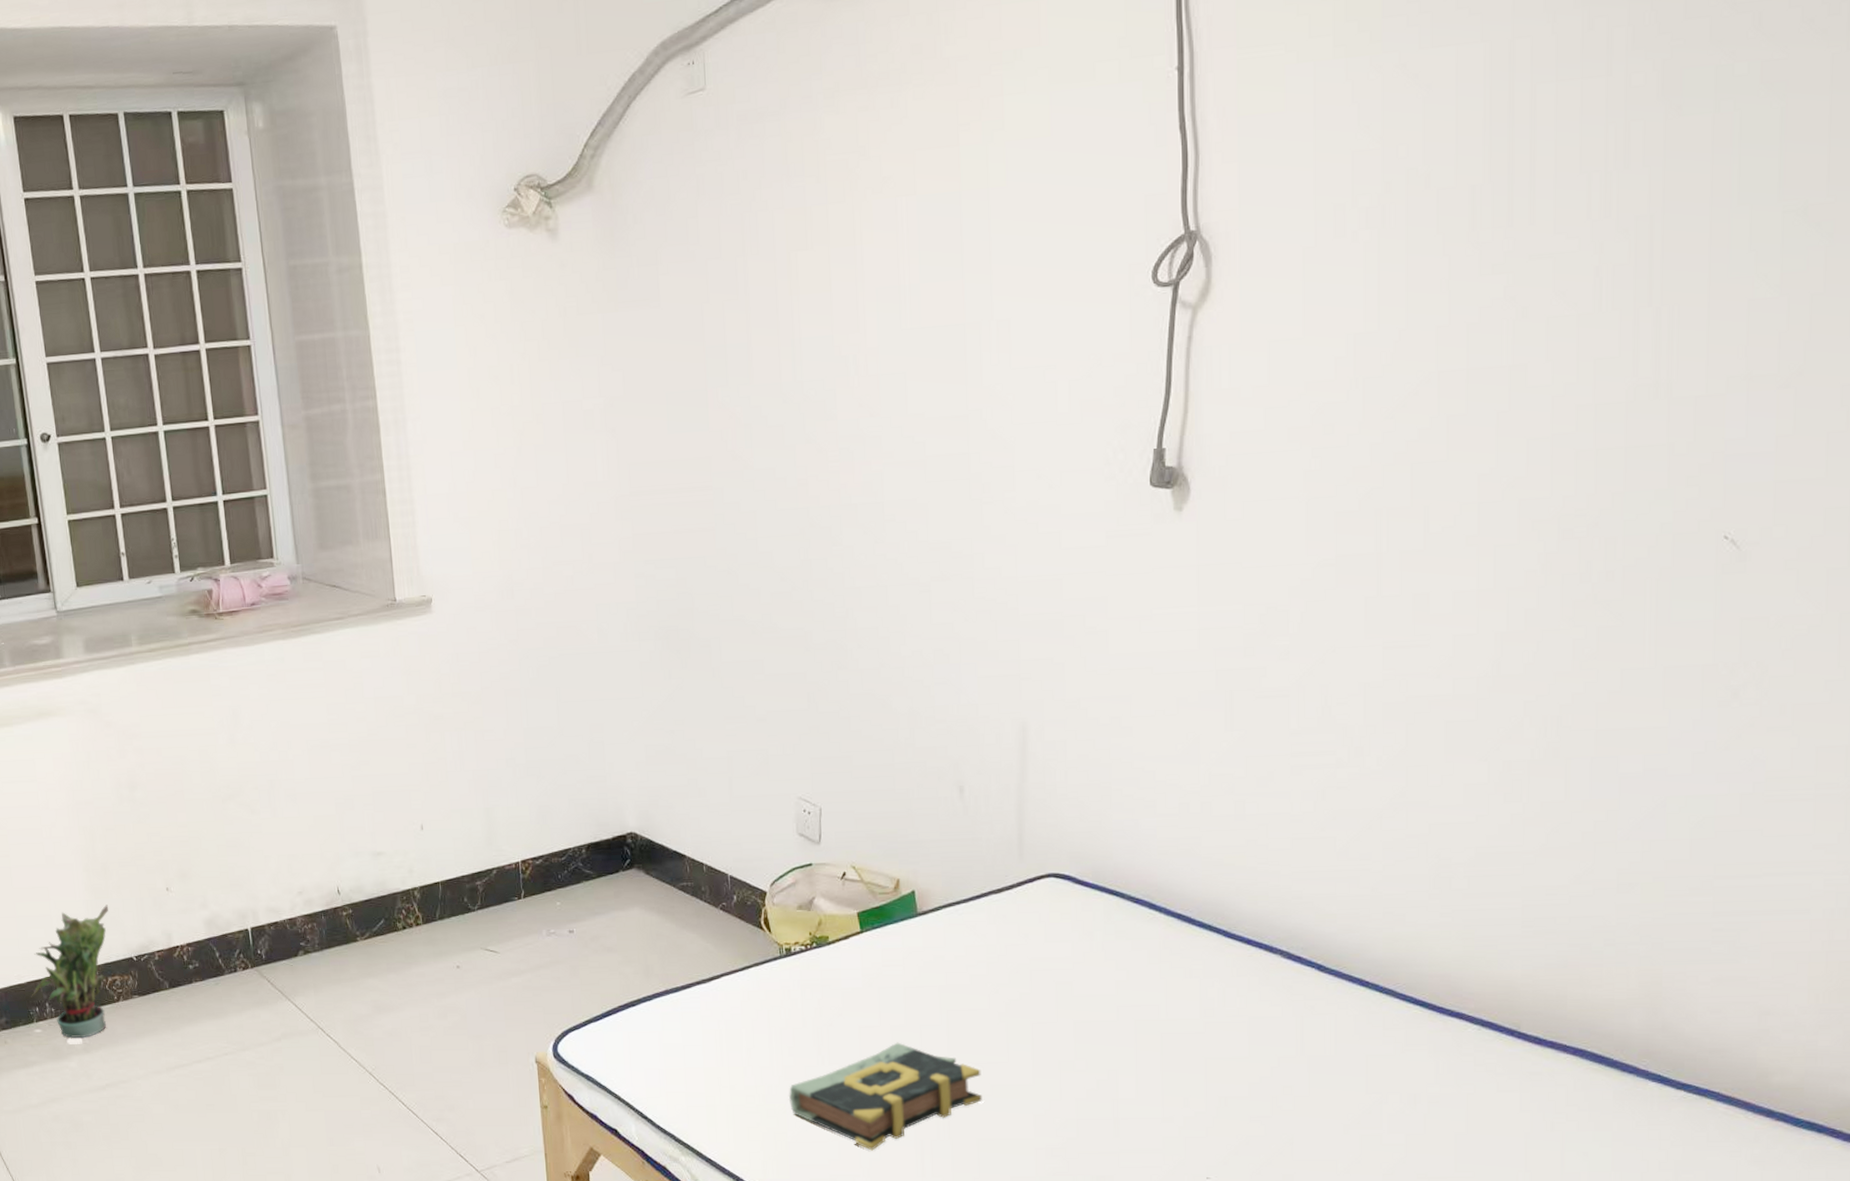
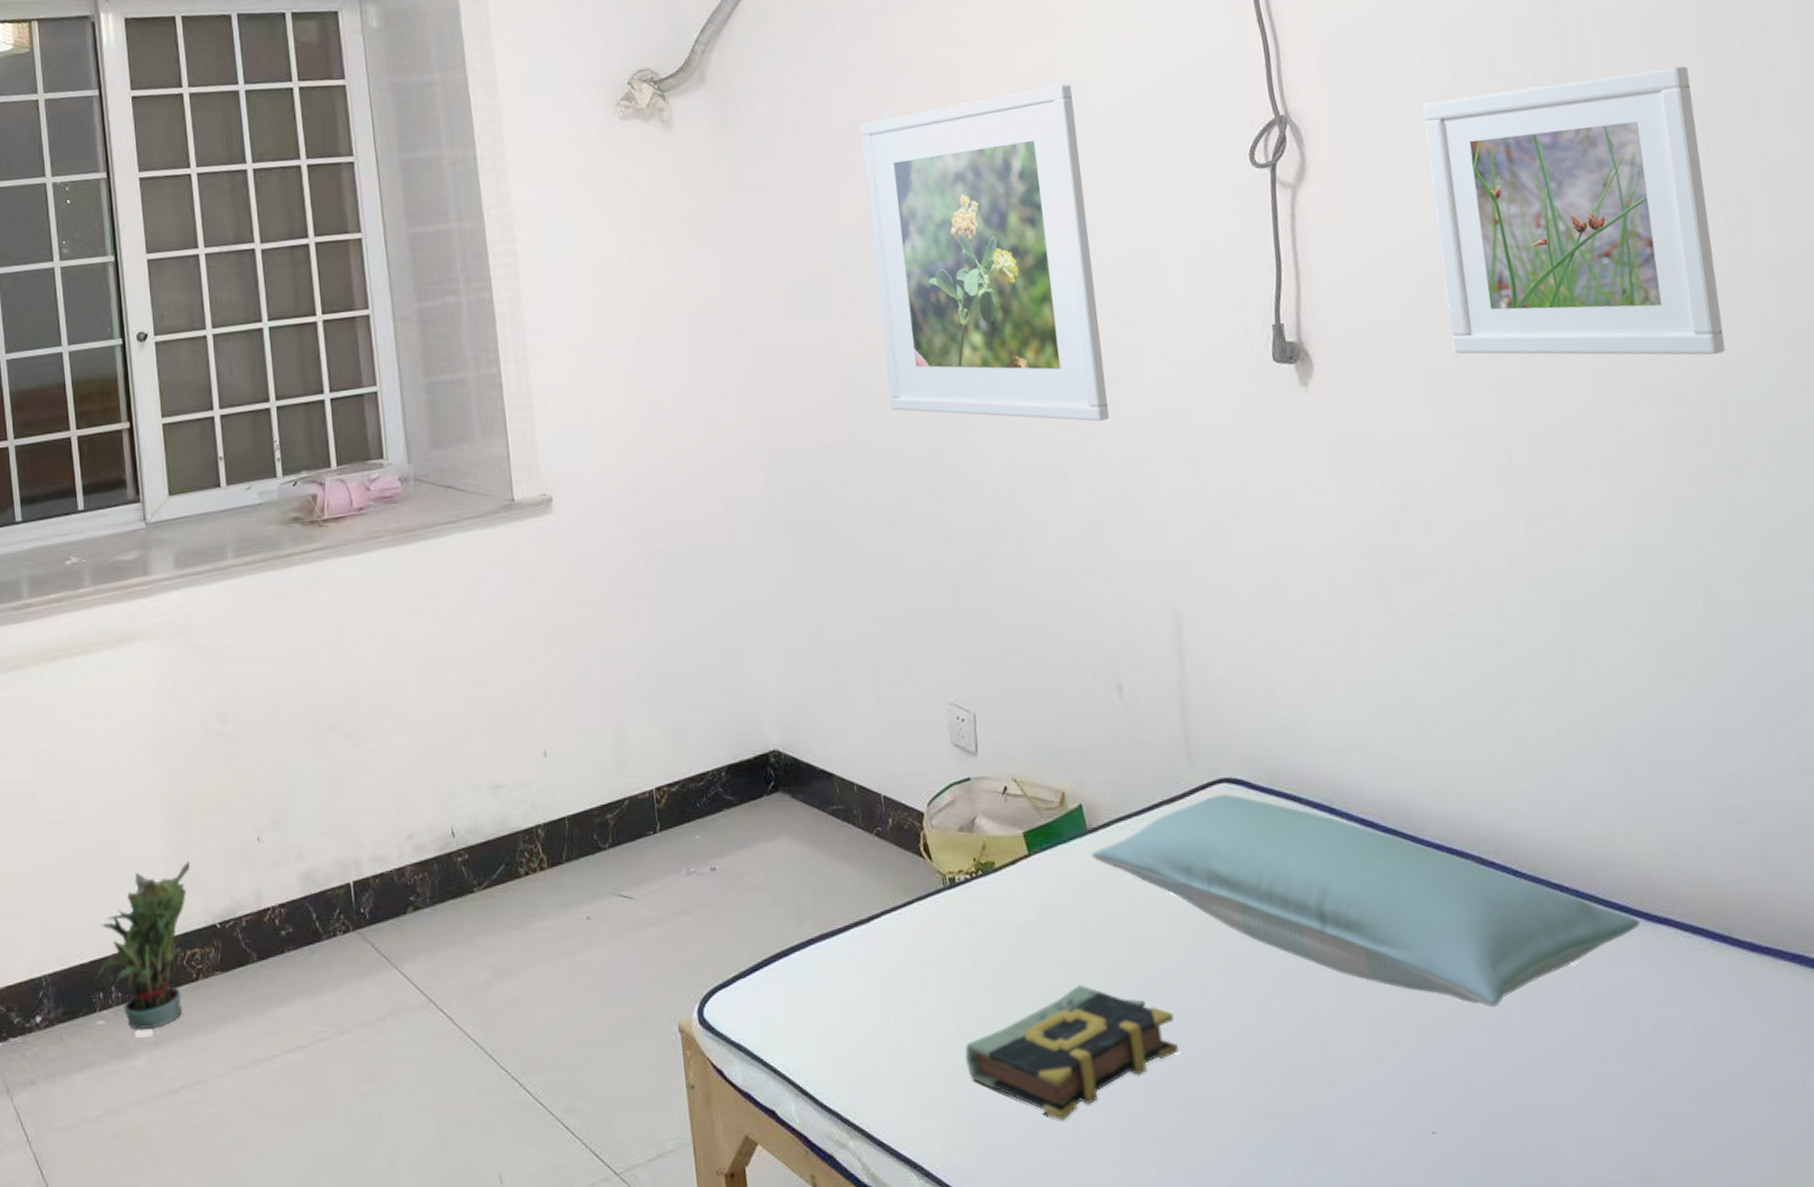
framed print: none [749,194,978,541] -> present [860,84,1109,422]
pillow: none [920,888,1434,1080] -> present [1092,794,1642,1008]
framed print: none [1338,181,1645,490] -> present [1423,66,1725,355]

